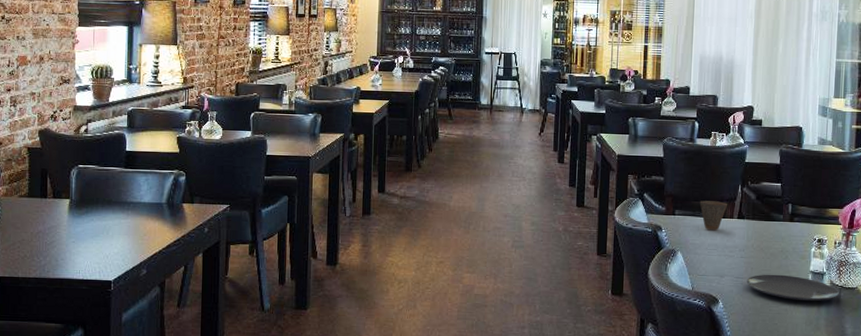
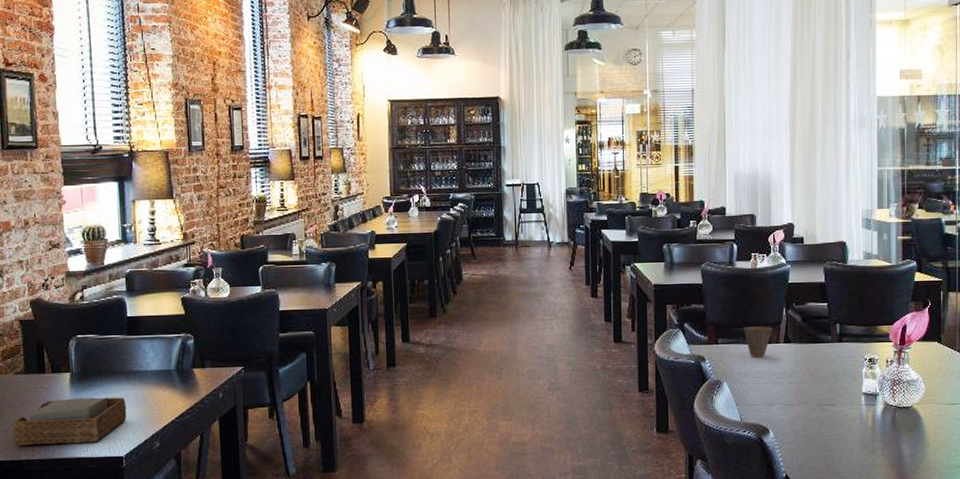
napkin holder: none [13,223,119,266] -> present [13,397,127,447]
plate: present [746,274,839,301] -> none [797,398,894,424]

